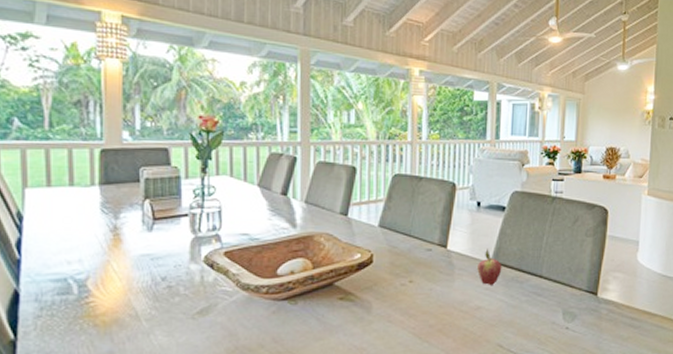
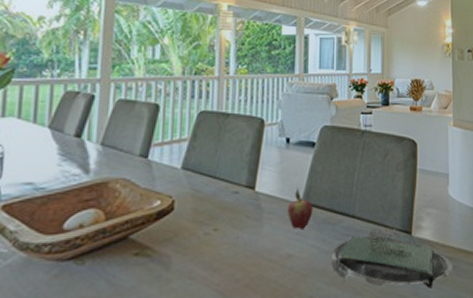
plate: none [518,287,637,344] -> present [331,228,454,289]

